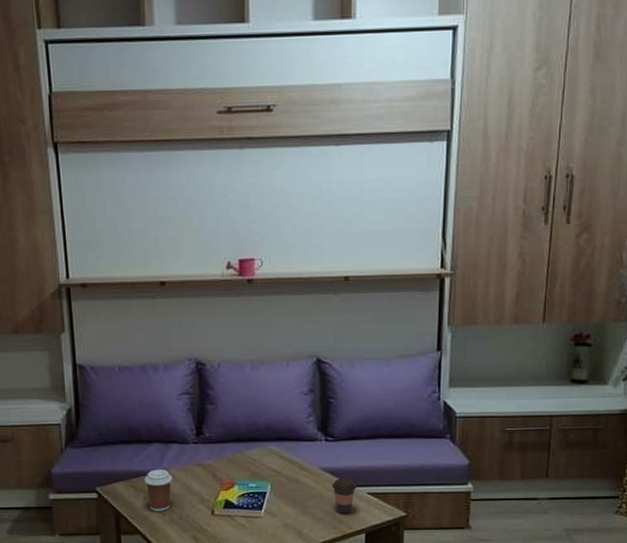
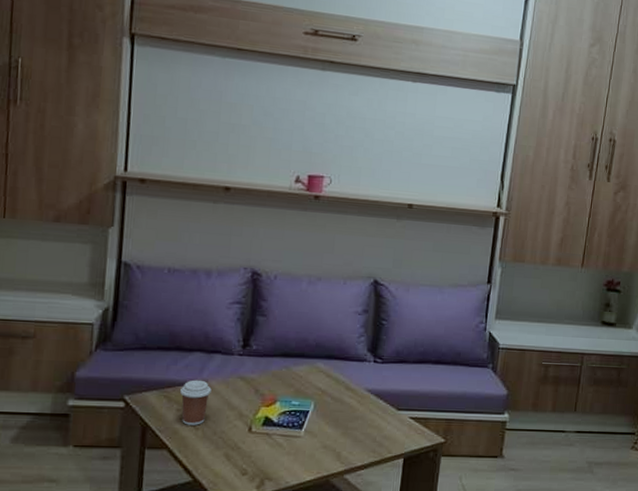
coffee cup: present [332,478,357,514] -> none [375,401,400,437]

